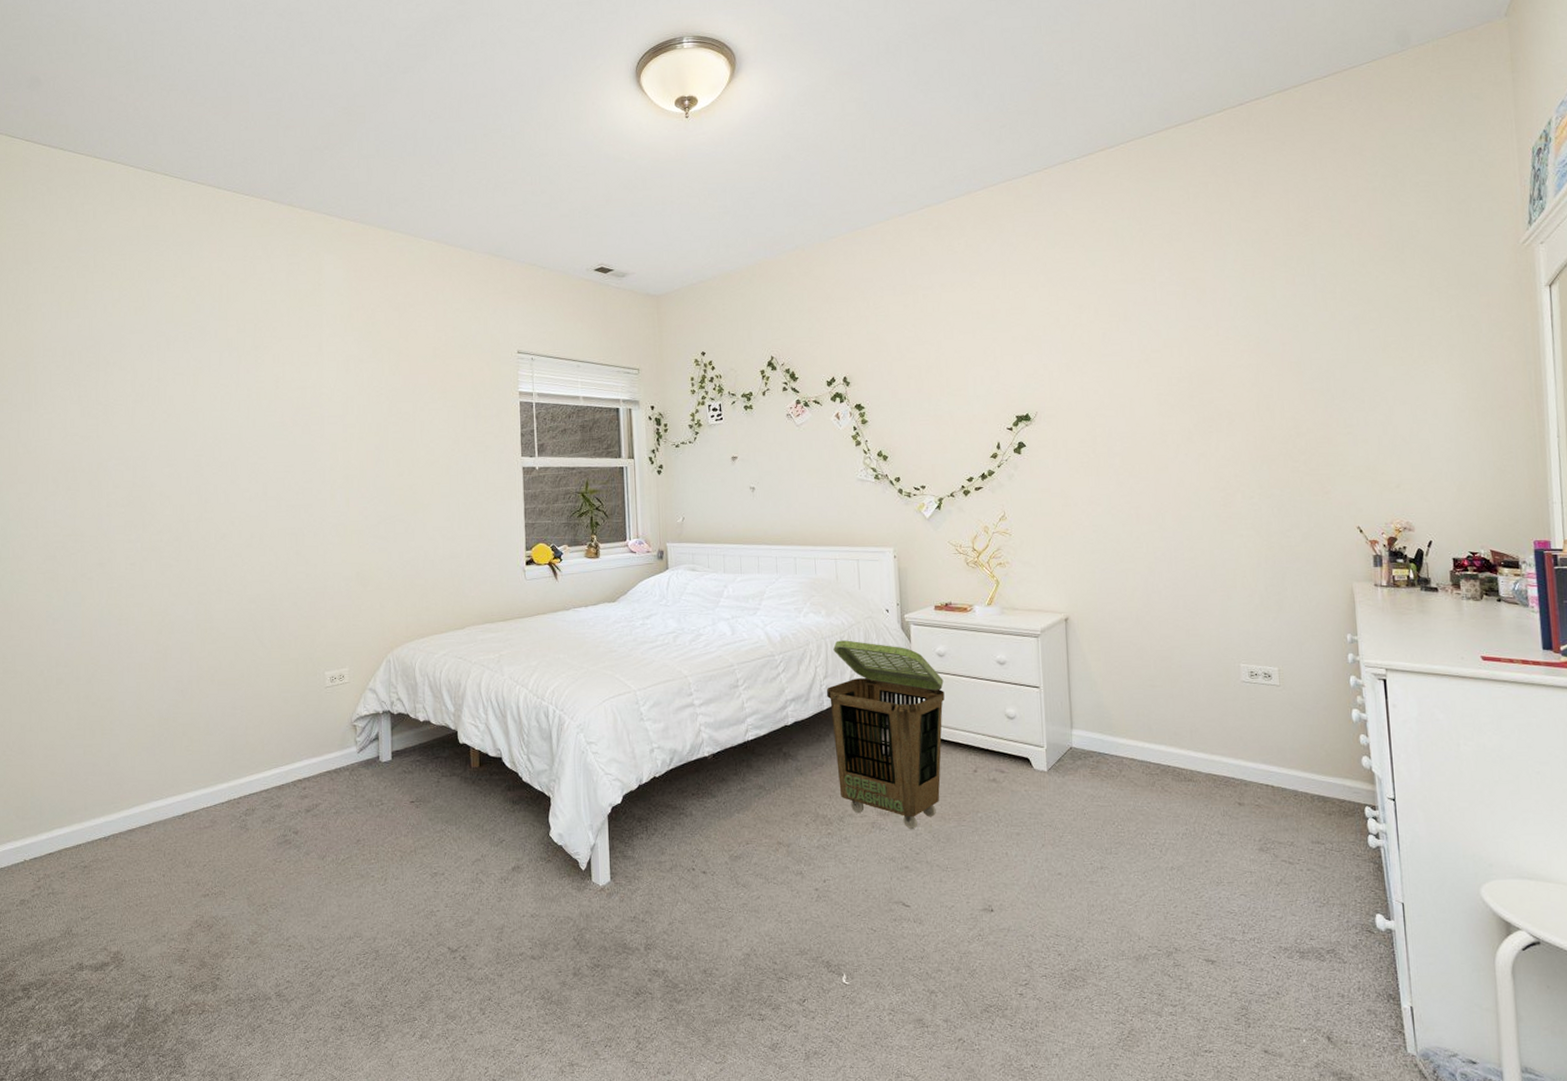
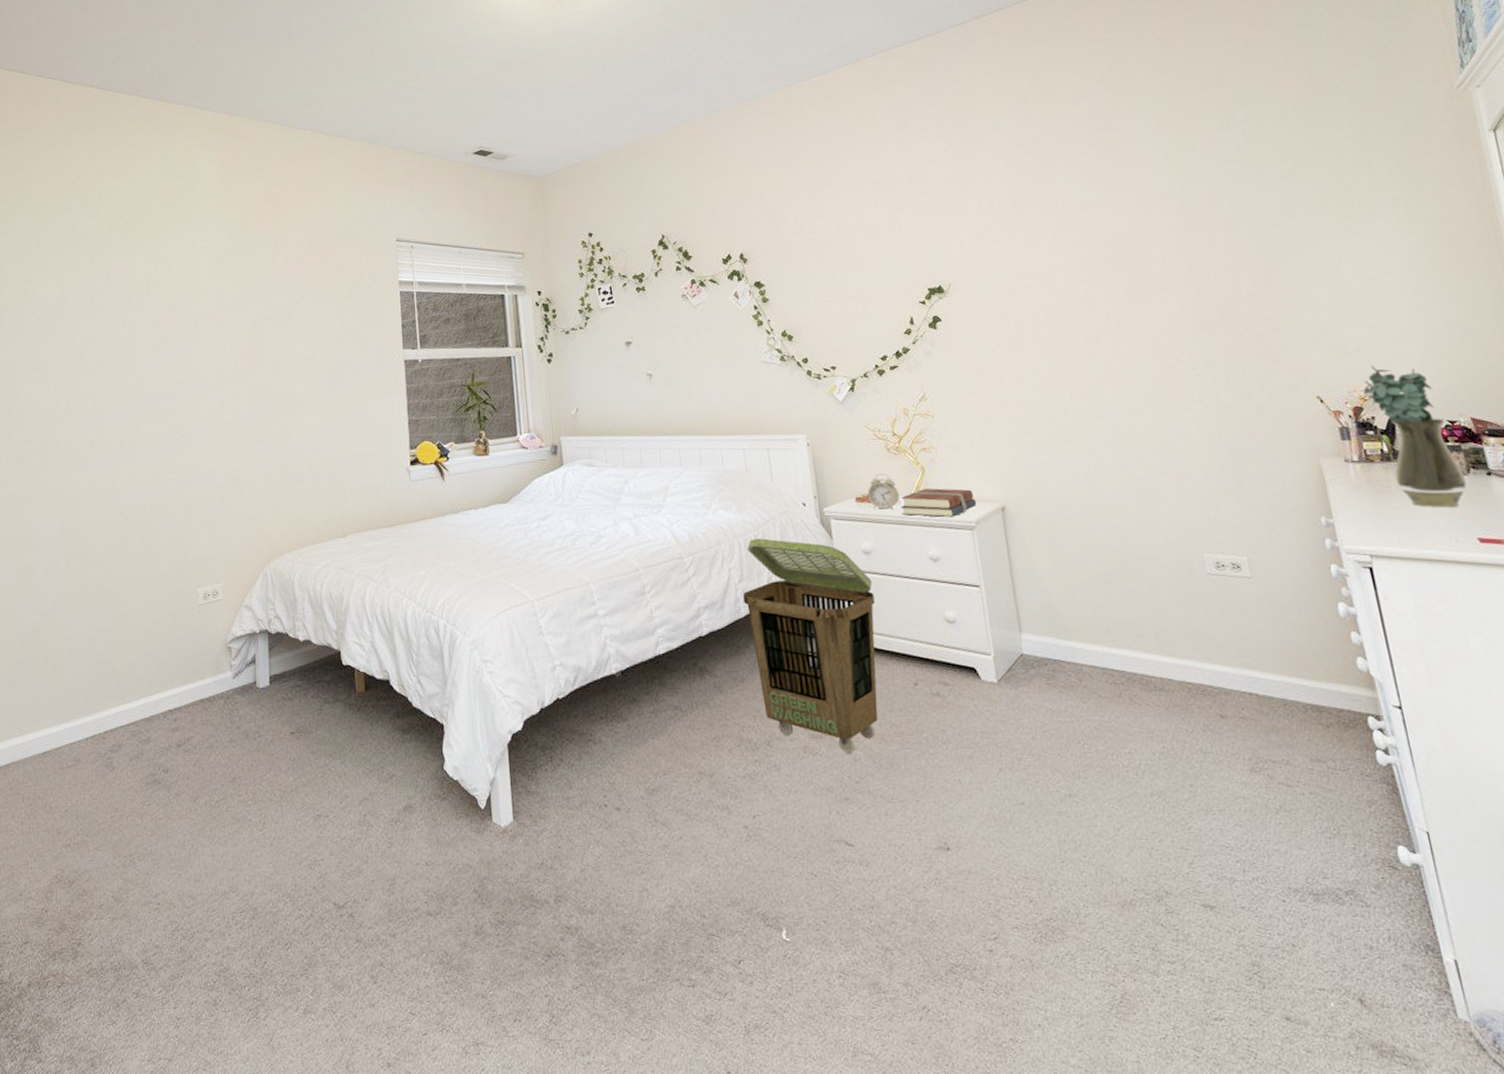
alarm clock: none [945,584,974,617] -> present [867,473,899,509]
books: none [974,599,1043,626] -> present [900,488,977,518]
vase: none [1399,500,1478,629] -> present [1363,366,1467,508]

